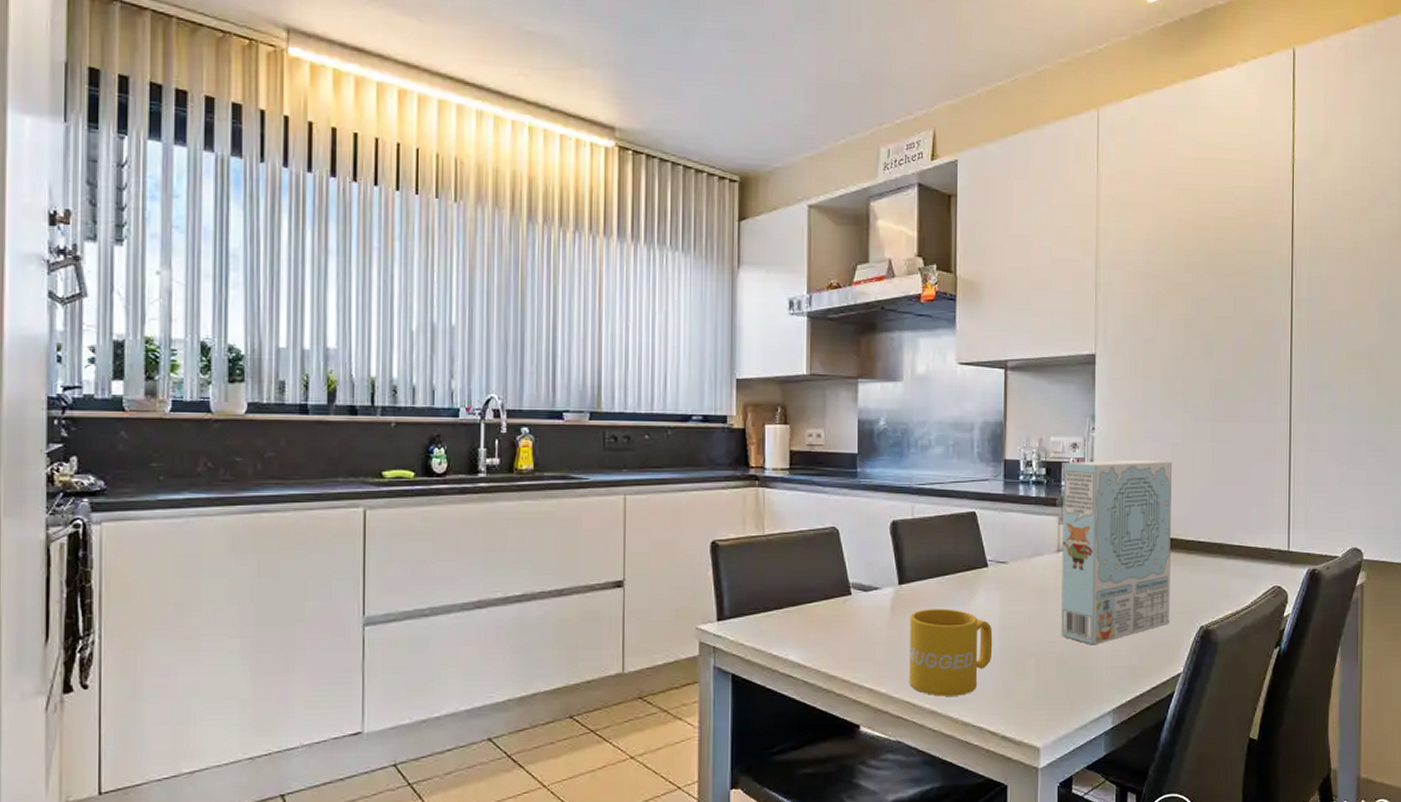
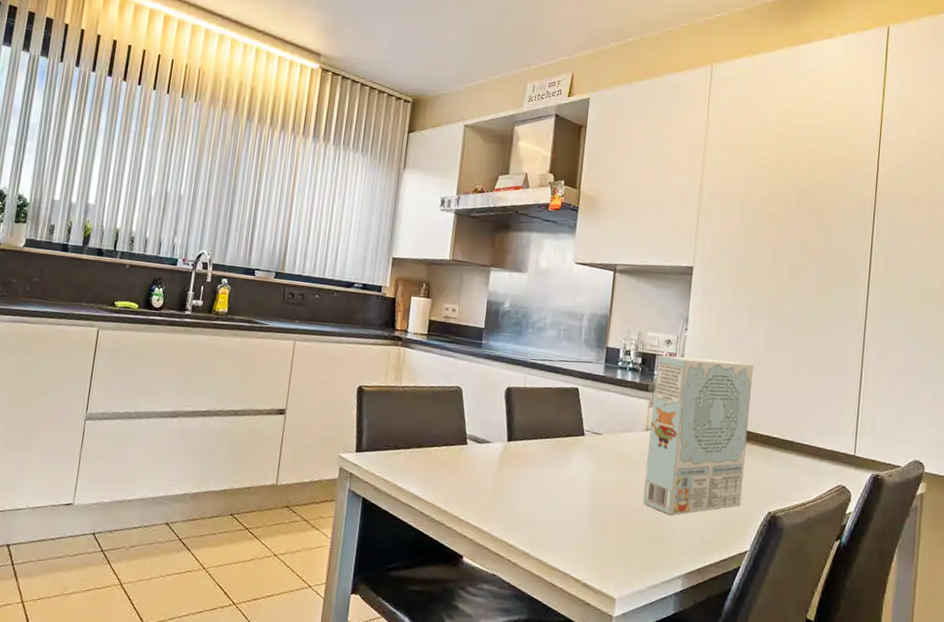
mug: present [909,609,993,696] -> none [508,464,584,543]

